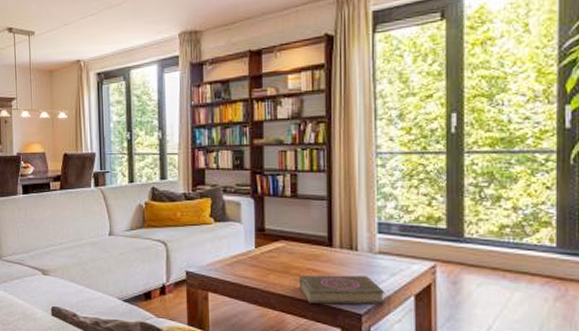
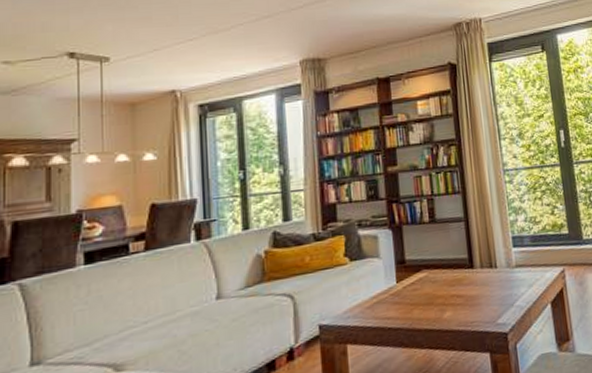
book: present [299,275,386,305] -> none [444,292,527,333]

